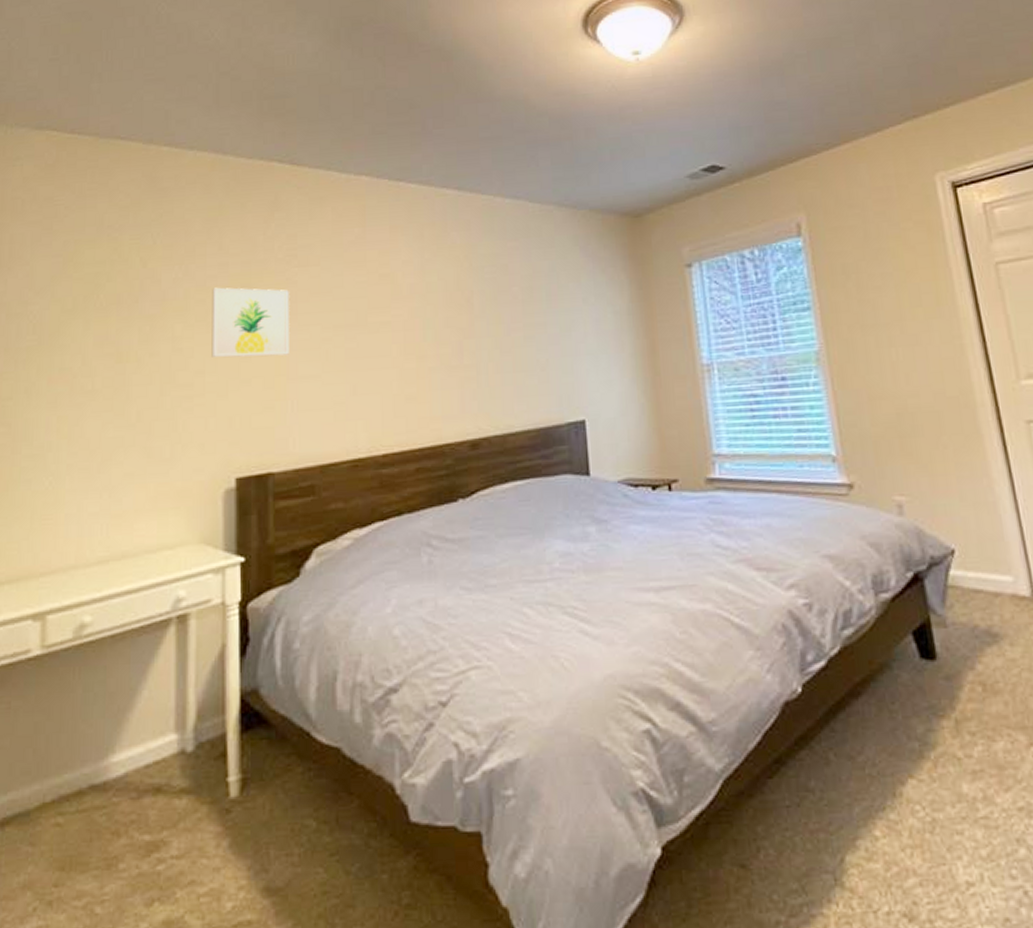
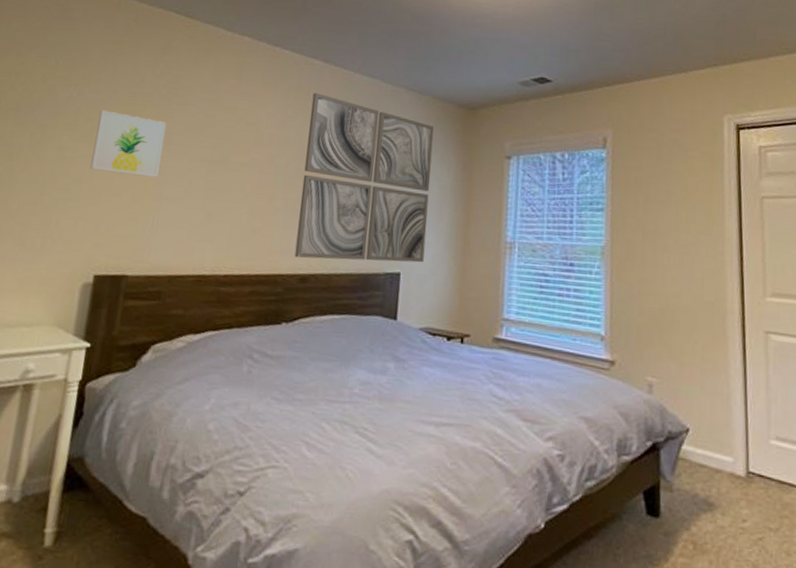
wall art: none [450,227,610,422] -> present [294,93,435,263]

